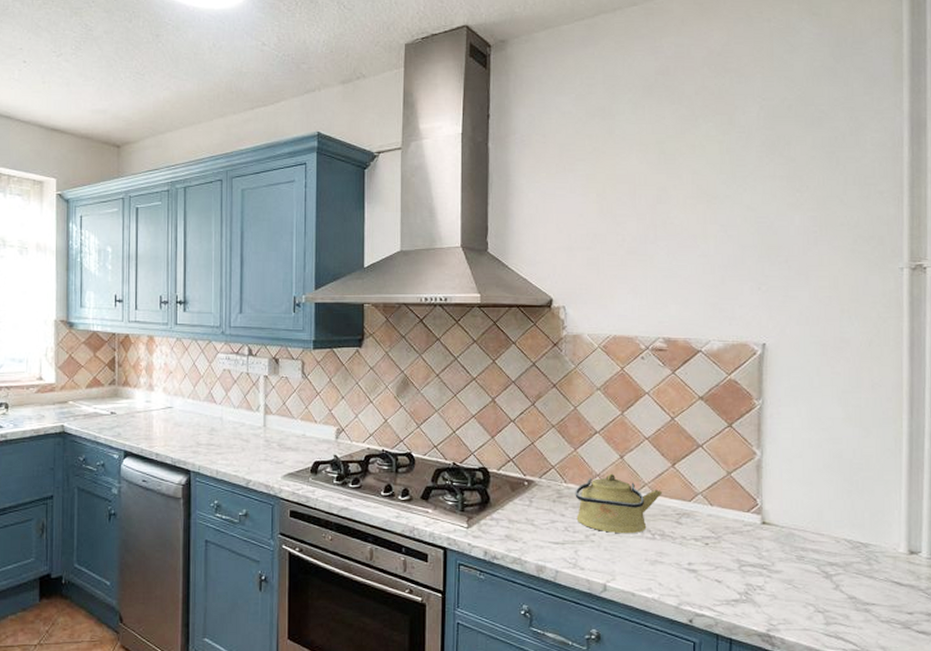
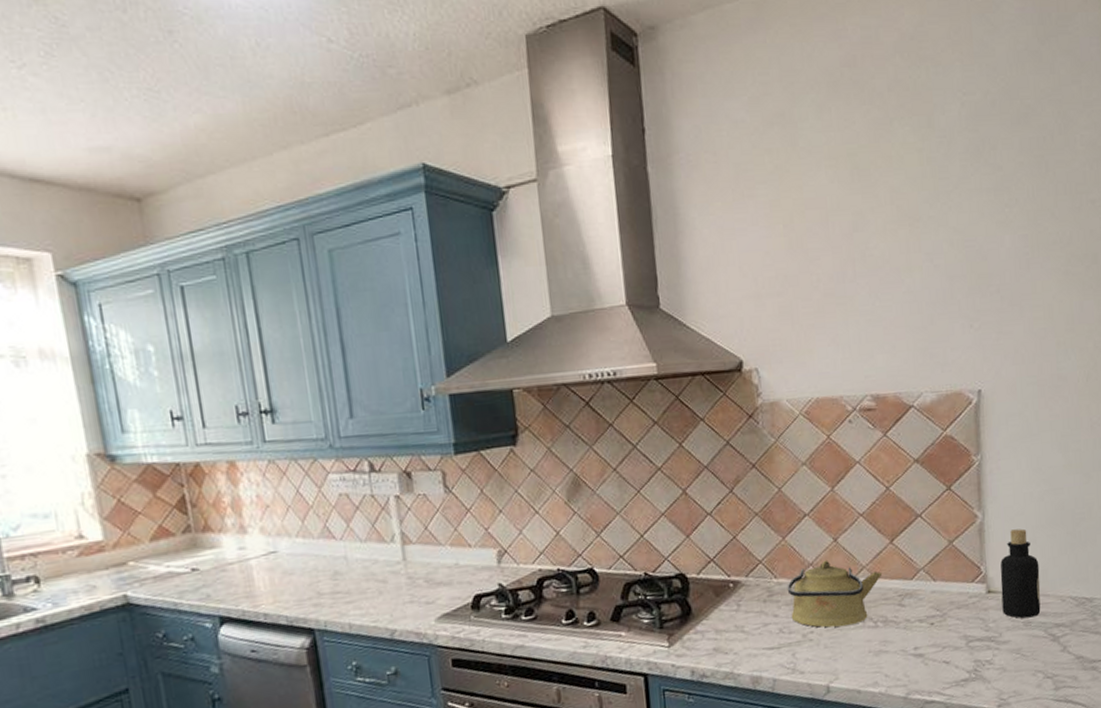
bottle: none [775,470,815,553] -> present [1000,528,1041,619]

